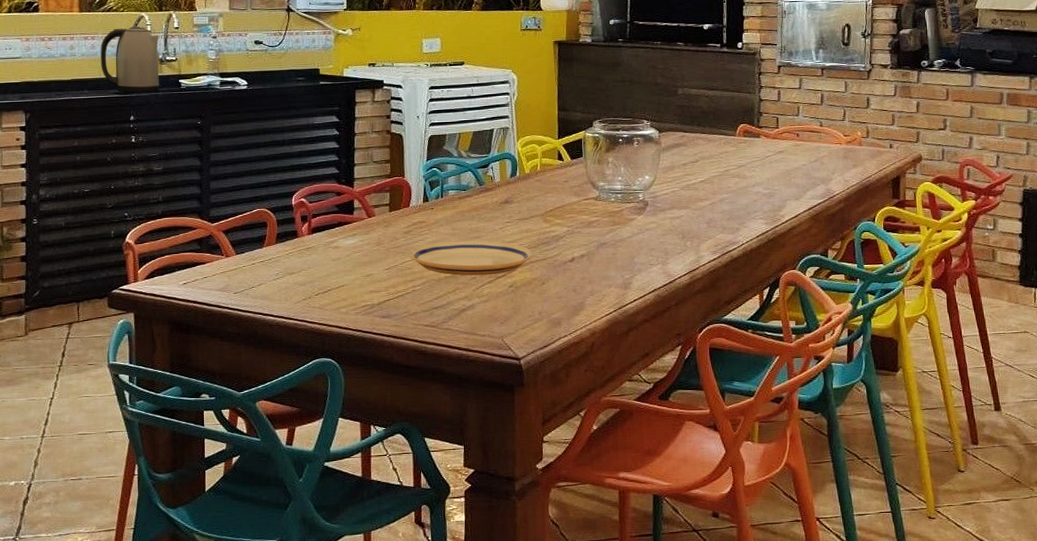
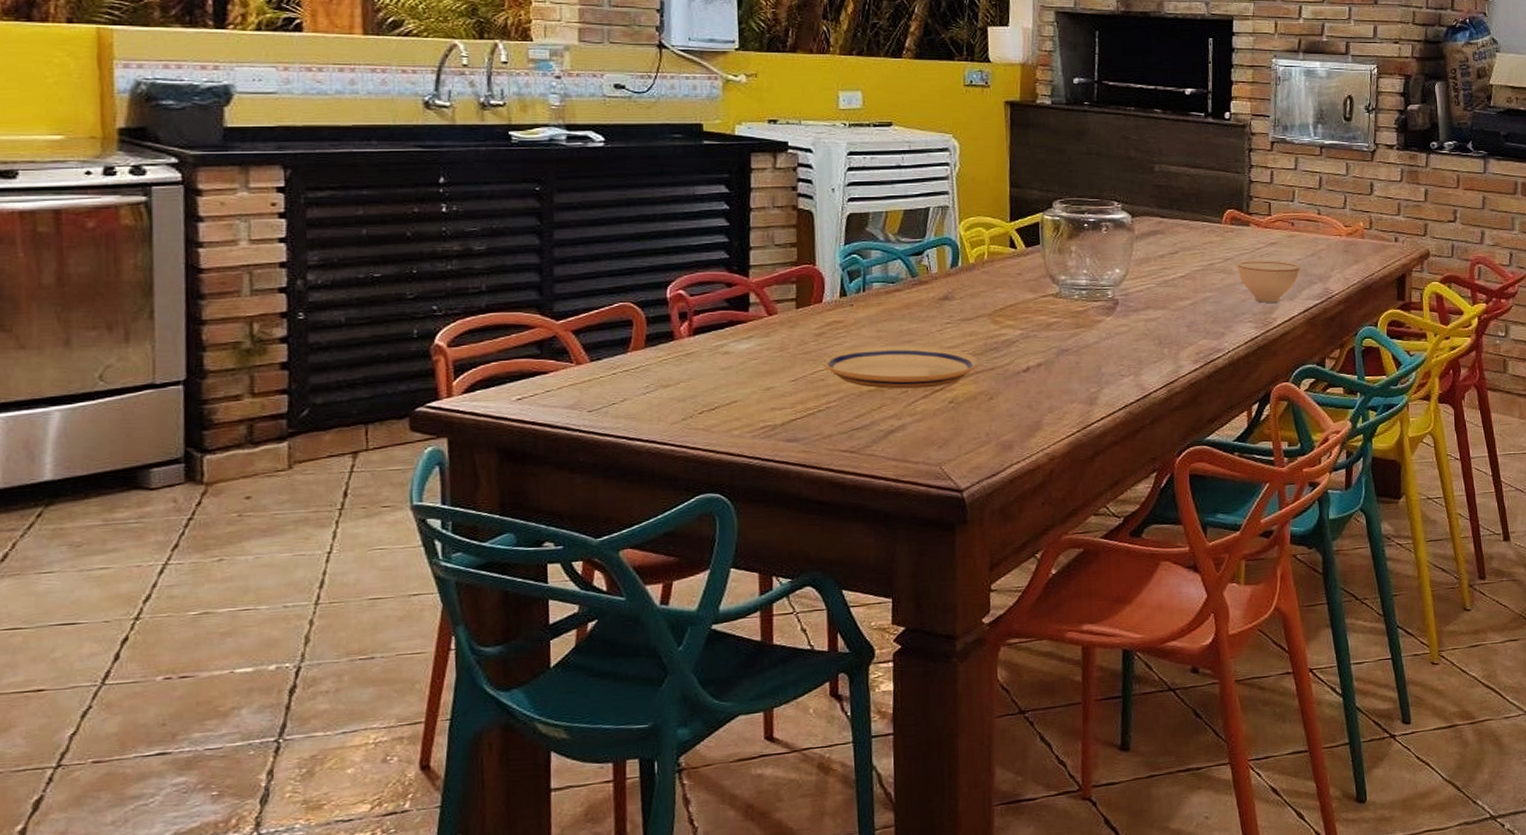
kettle: present [100,26,159,93] -> none [394,57,481,146]
bowl: none [749,165,806,202] -> present [1236,258,1301,303]

